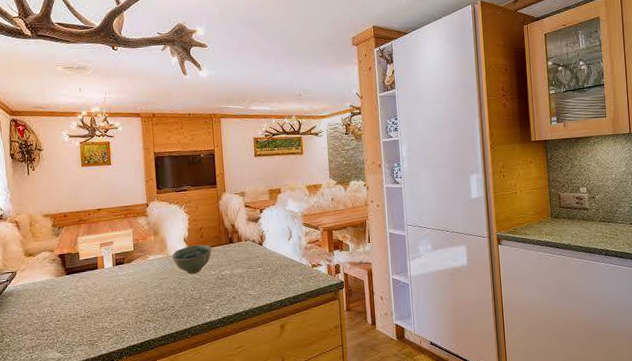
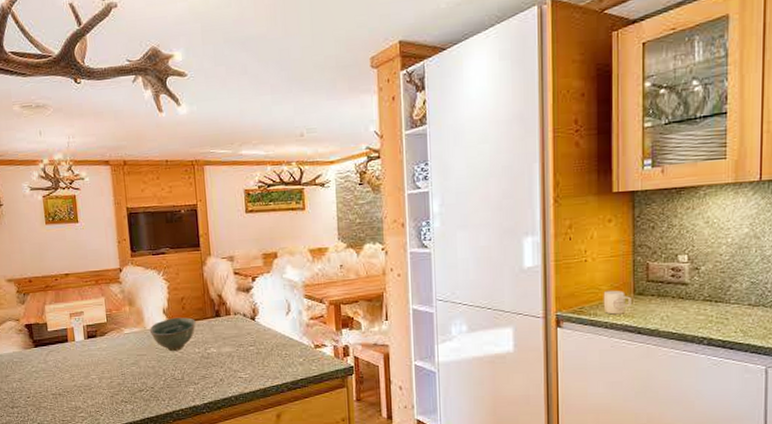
mug: none [530,214,550,234] -> present [603,290,632,315]

